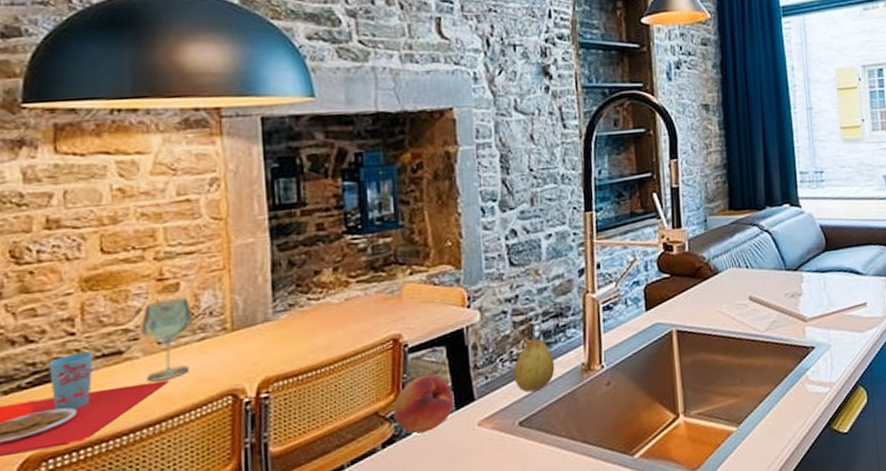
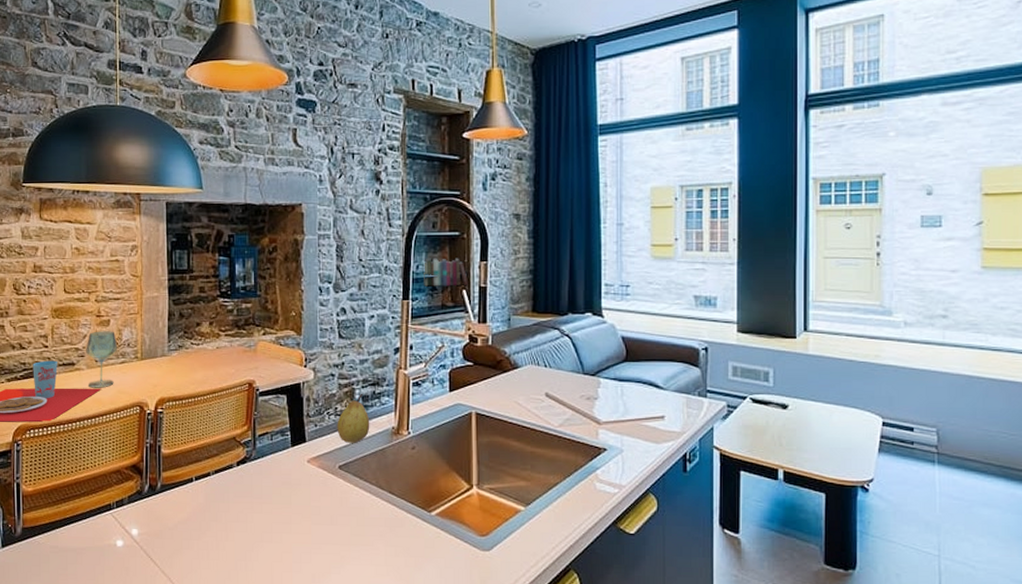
fruit: present [393,374,455,434] -> none [246,415,291,460]
books: none [607,159,658,194] -> present [424,258,468,287]

